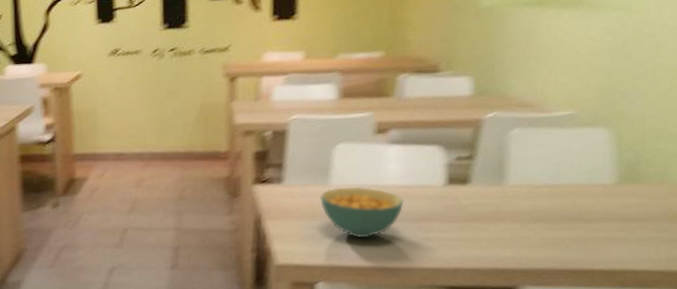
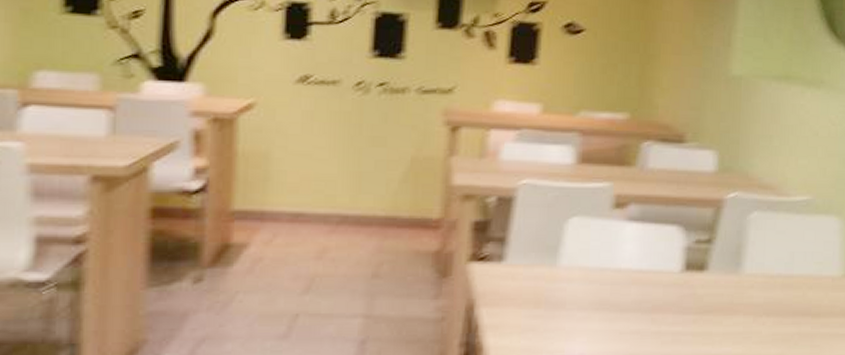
cereal bowl: present [320,186,404,239] -> none [546,269,638,332]

